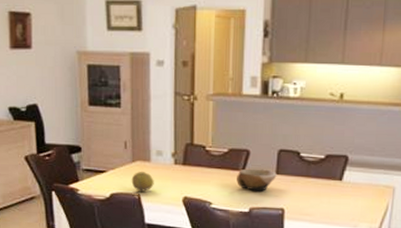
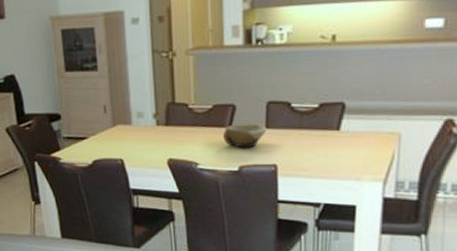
fruit: present [131,171,154,192] -> none [113,134,137,156]

